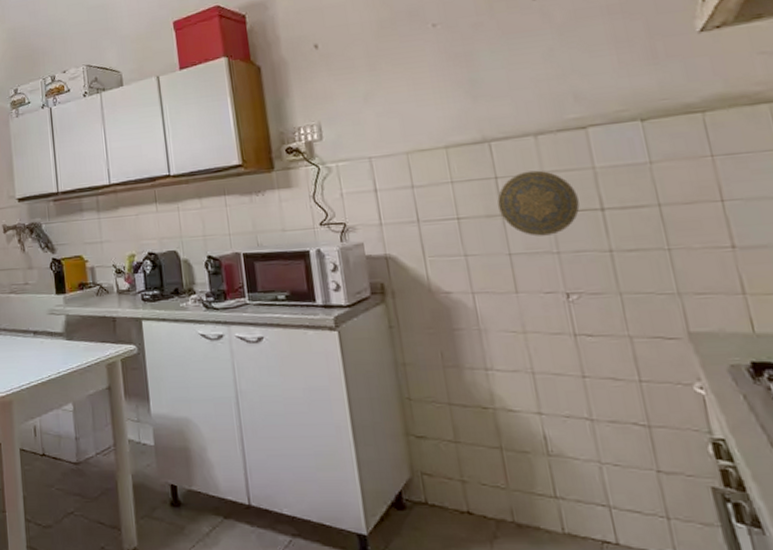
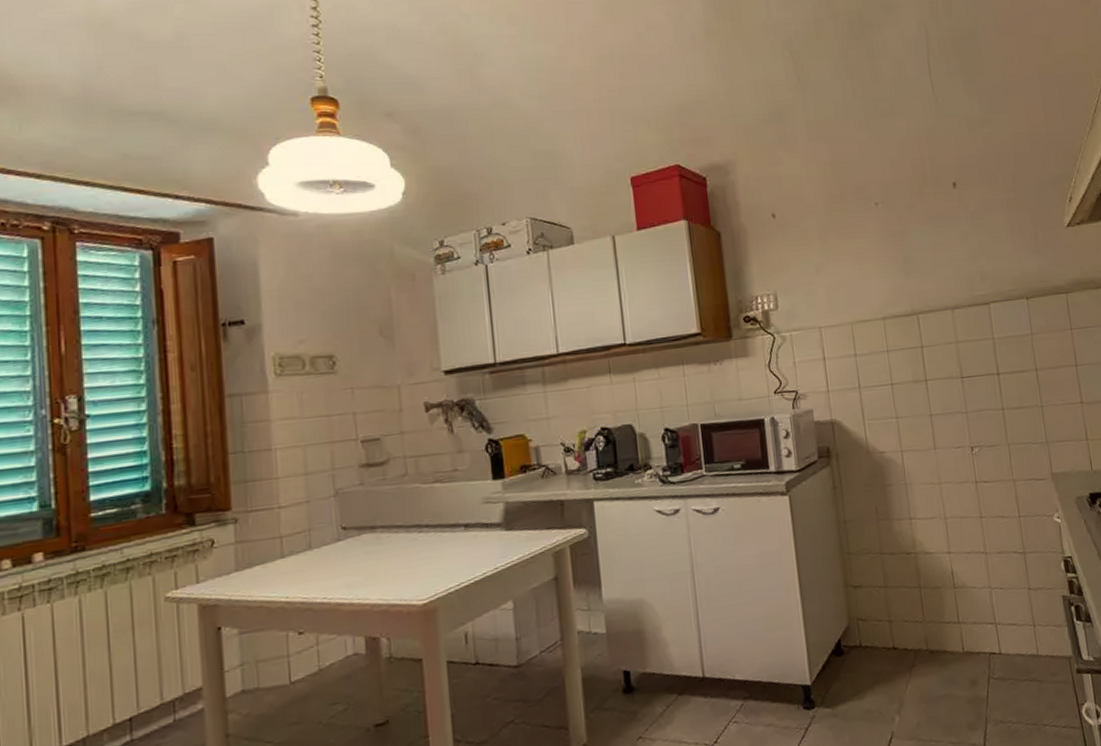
decorative plate: present [497,170,580,236] -> none [922,340,983,399]

